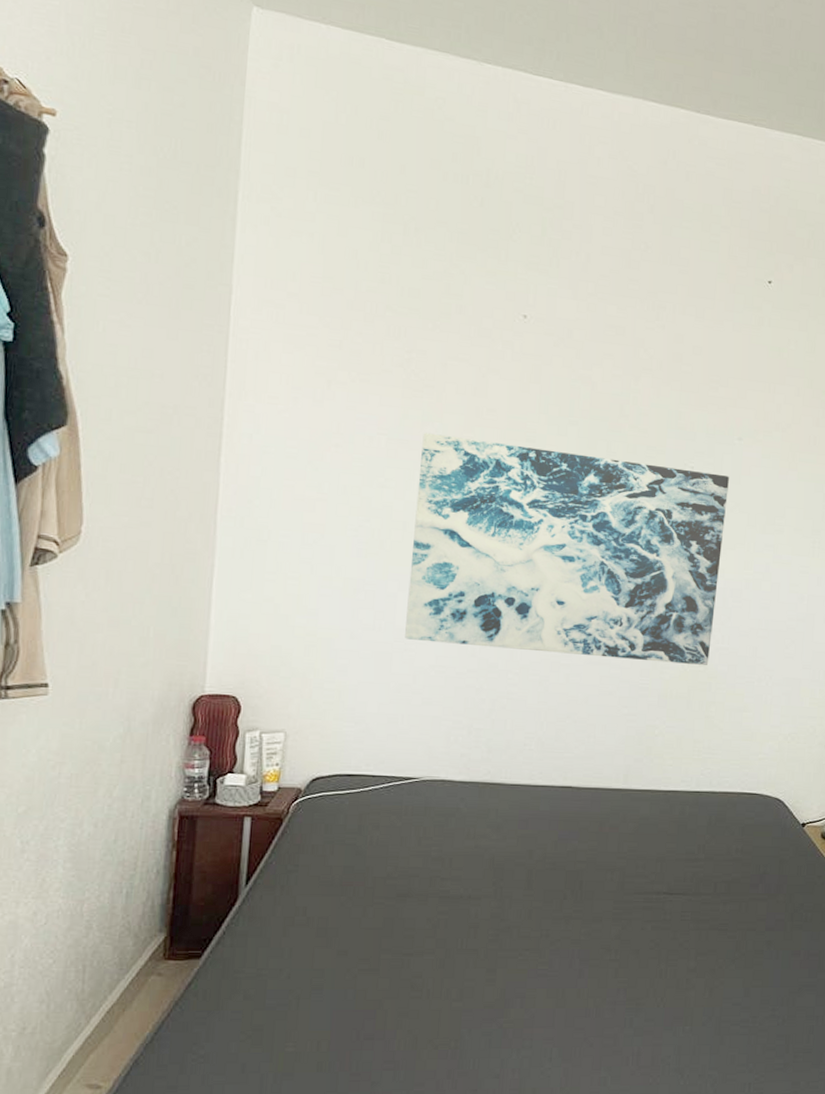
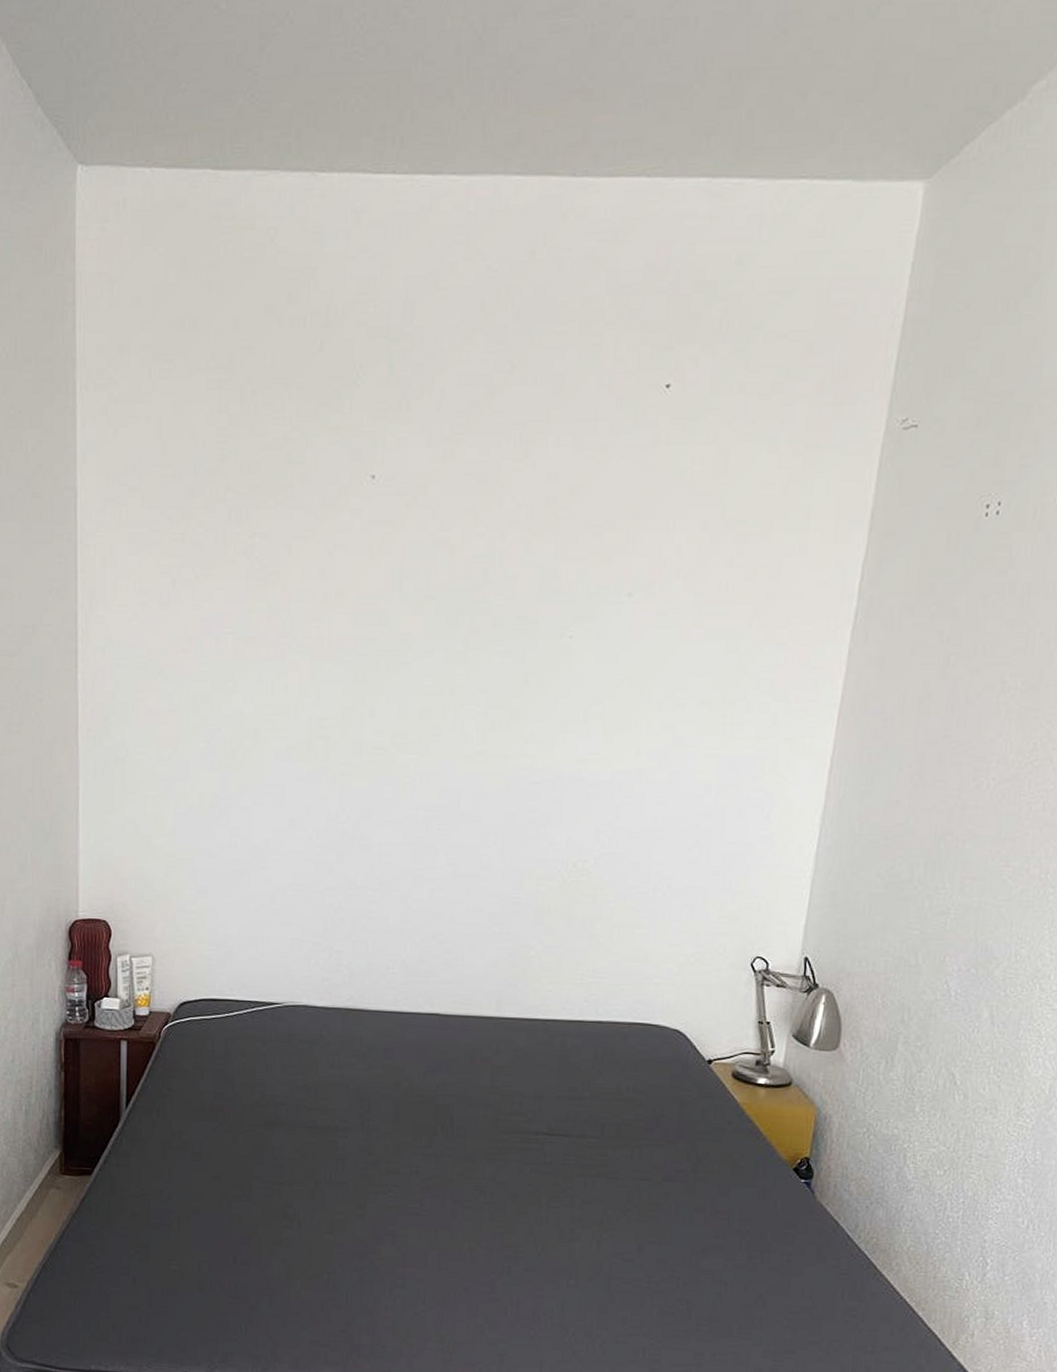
wall art: present [405,433,729,665] -> none [261,627,616,874]

